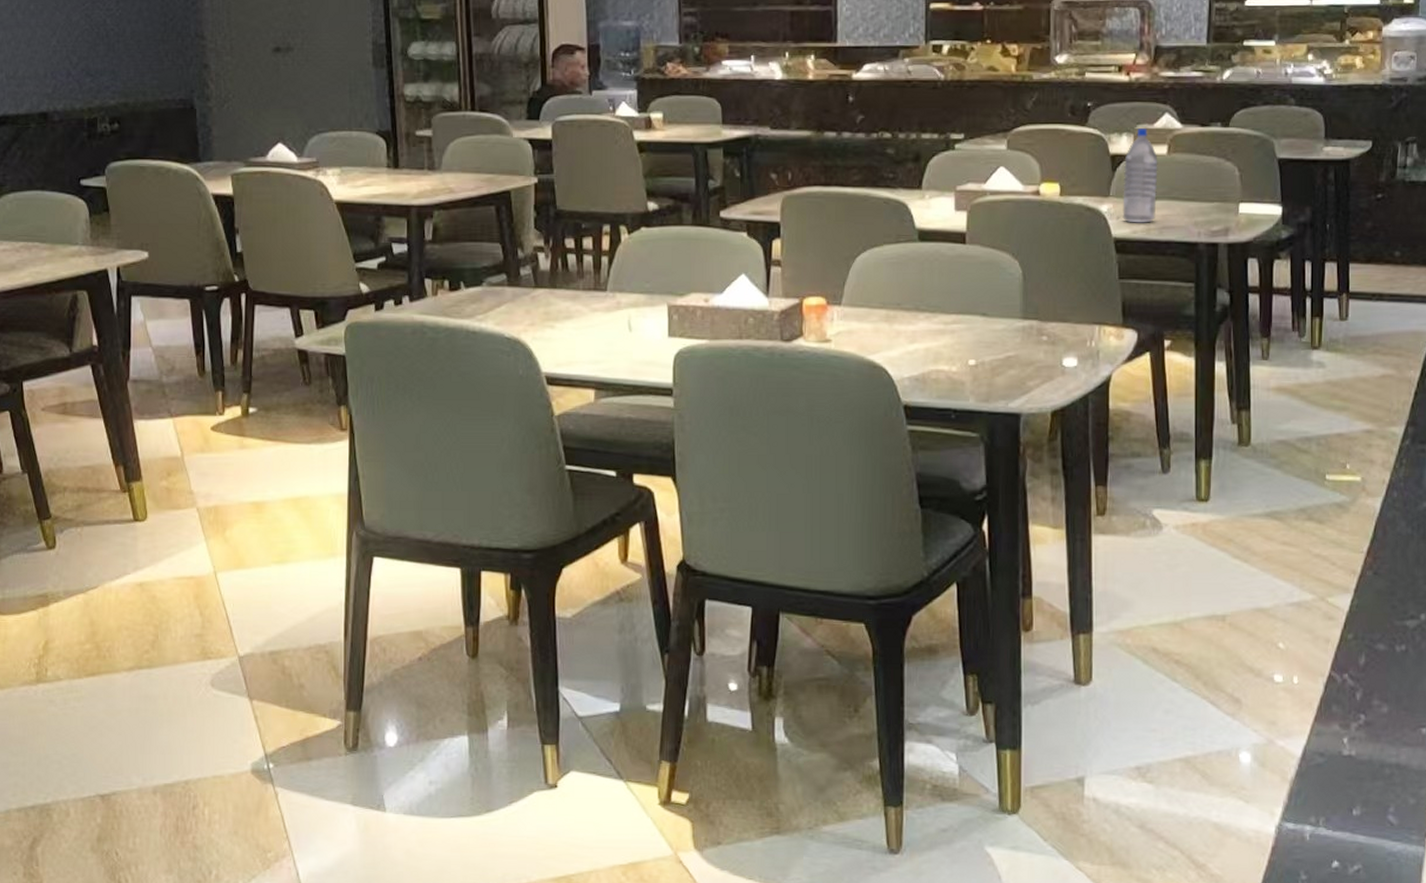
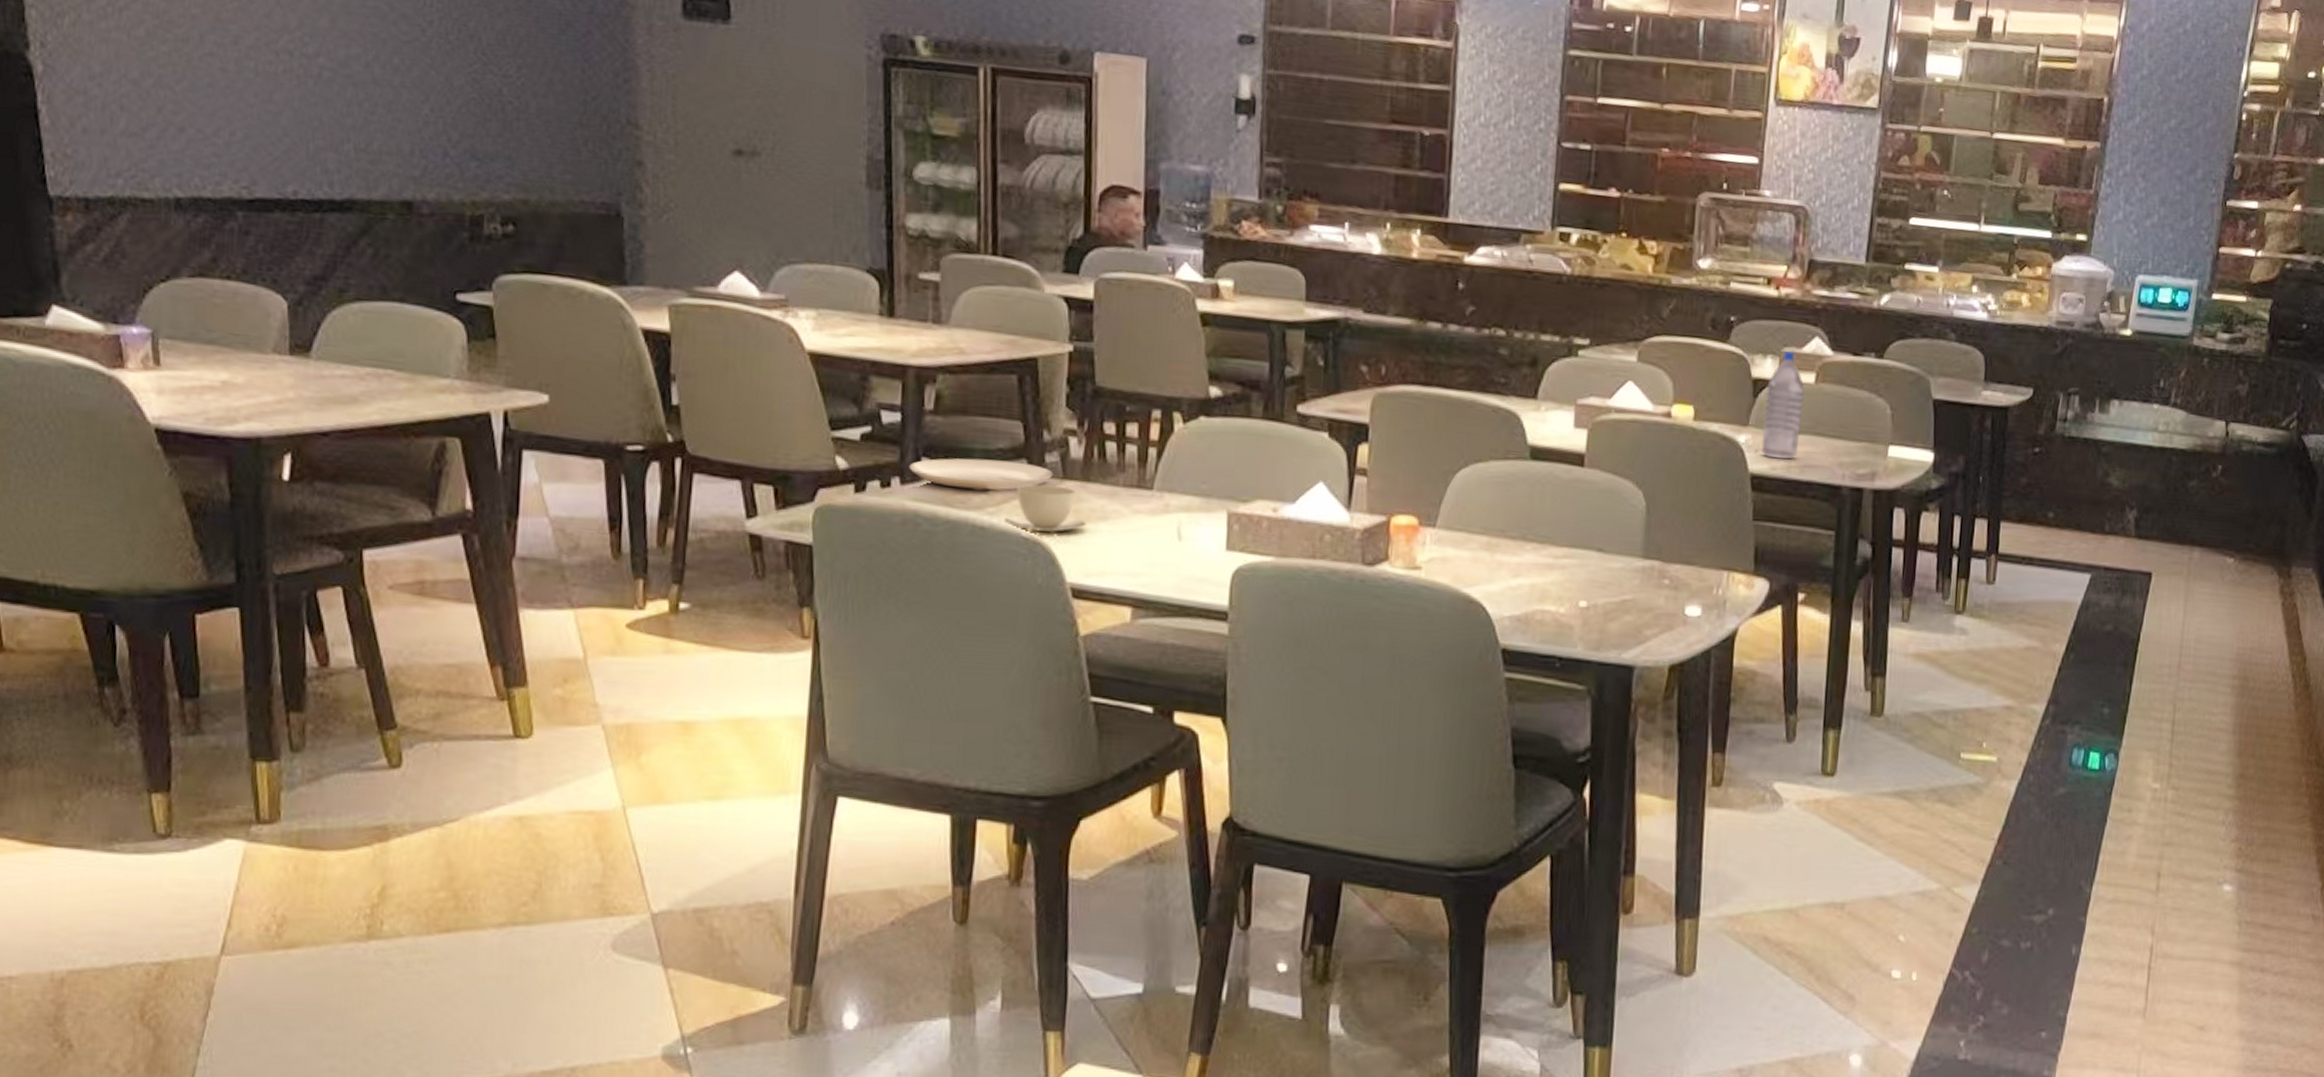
plate: none [415,276,527,301] -> present [908,458,1053,490]
teacup: none [491,294,555,332] -> present [1004,485,1087,532]

